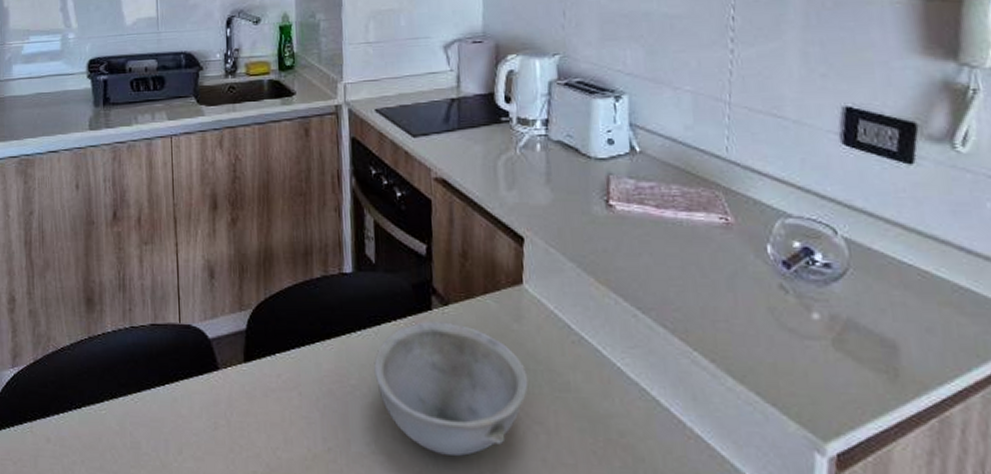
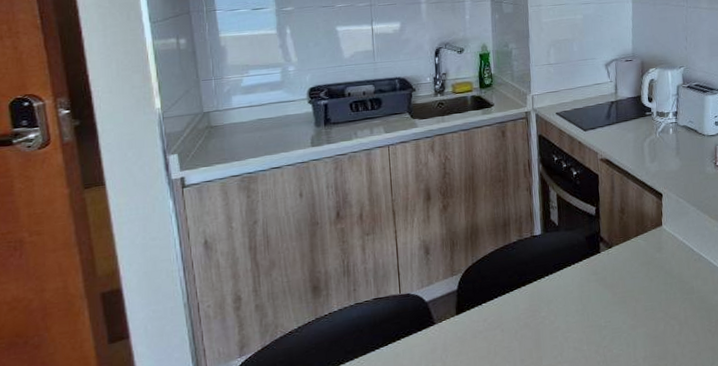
bowl: present [374,321,529,456] -> none [558,260,667,354]

